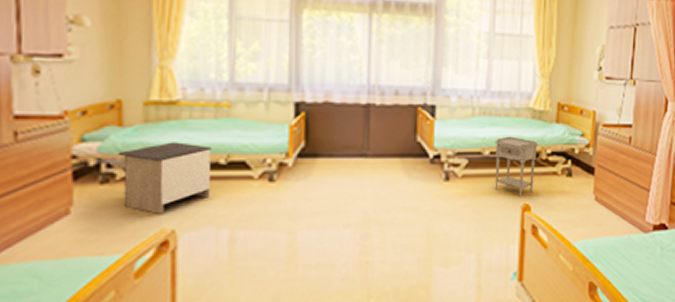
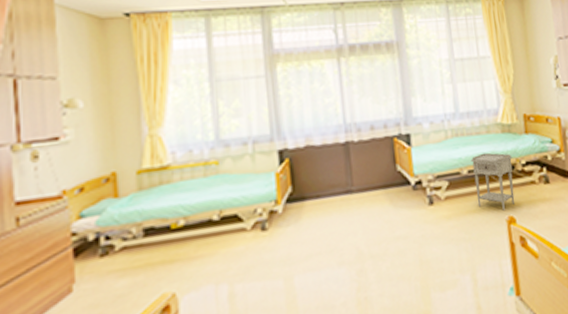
nightstand: present [118,142,213,214] -> none [115,204,207,280]

